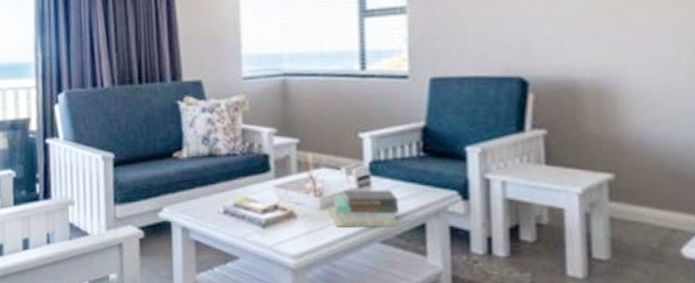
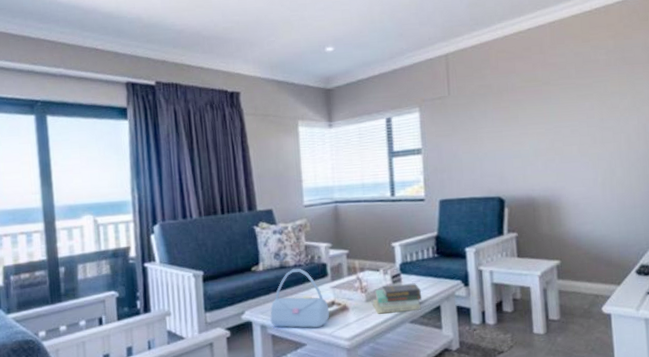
handbag: none [194,158,271,237] -> present [270,268,330,328]

